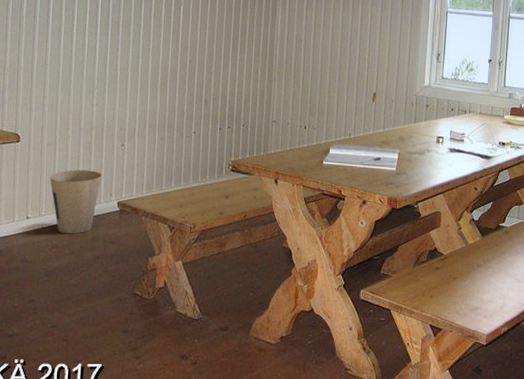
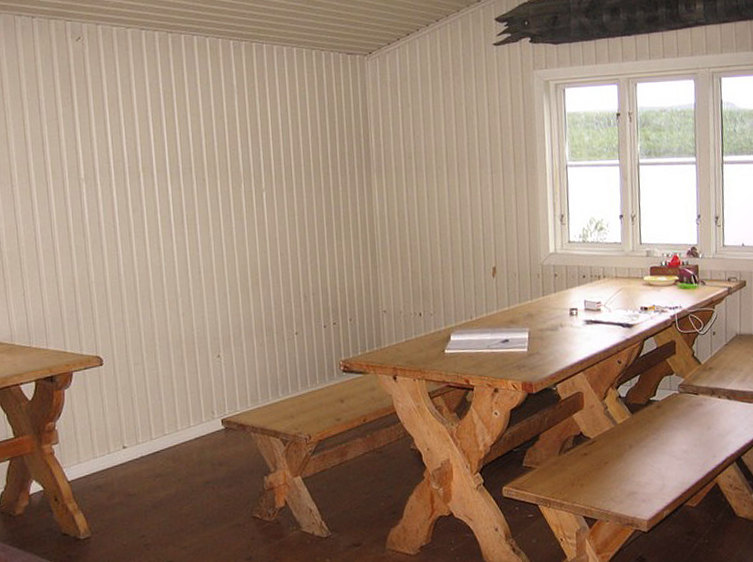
trash can: present [50,170,102,234] -> none [142,387,200,461]

